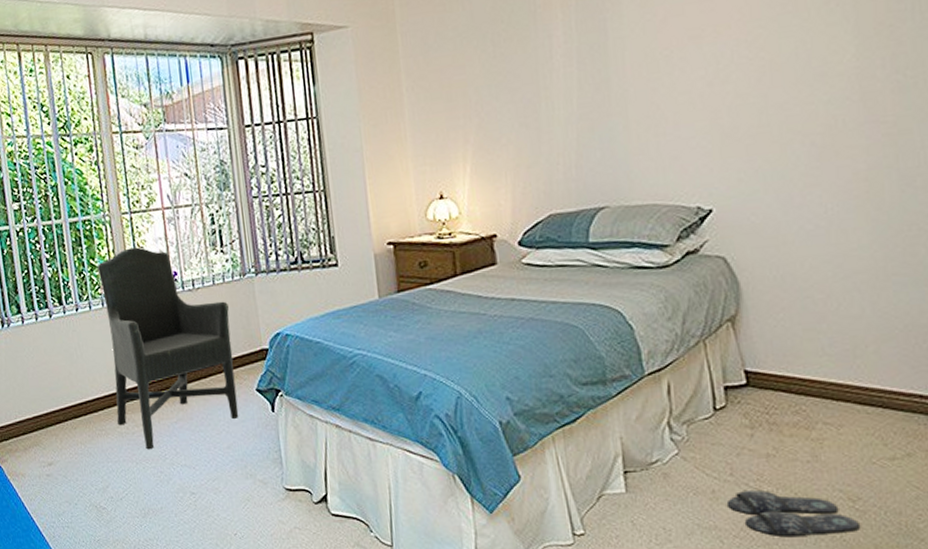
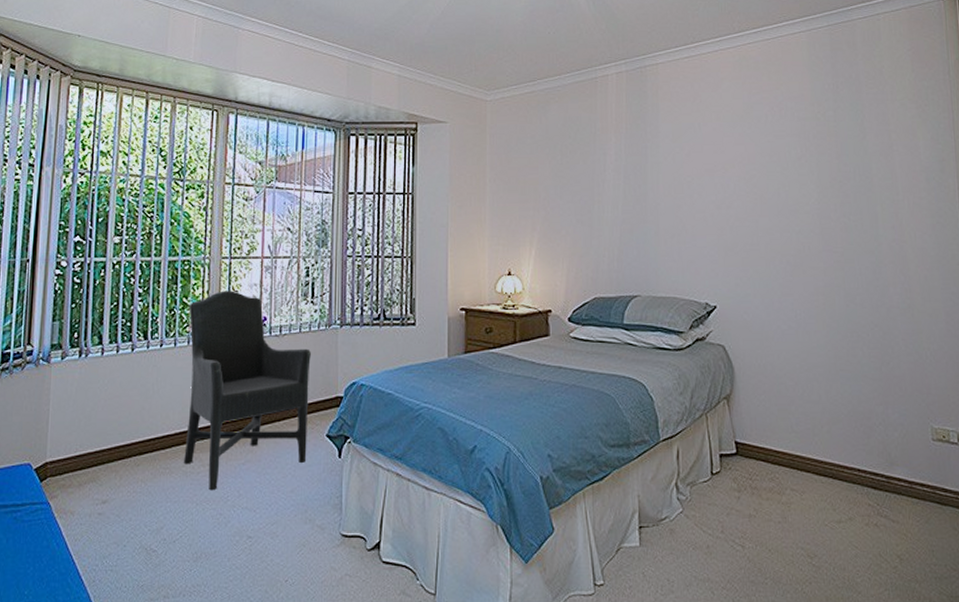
slippers: present [726,491,860,538] -> none [717,547,815,590]

